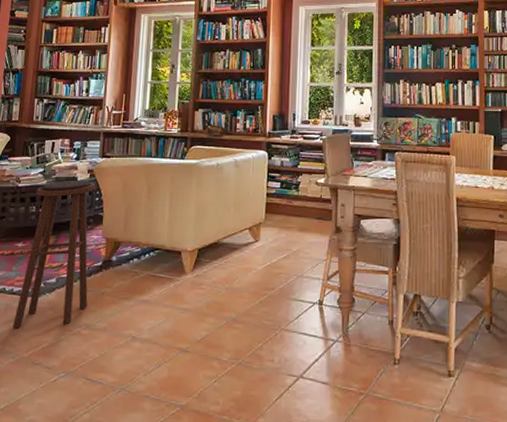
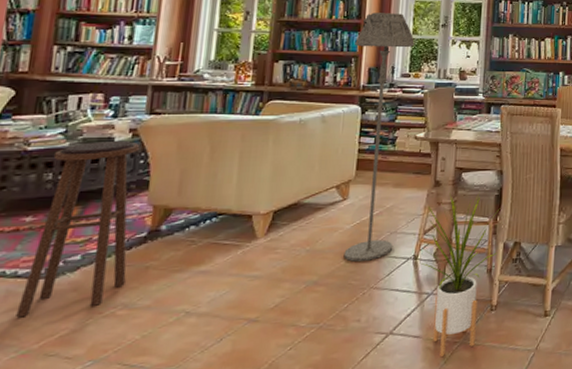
floor lamp: none [257,62,312,302] -> present [344,12,415,262]
house plant: none [324,240,399,406] -> present [419,192,501,357]

